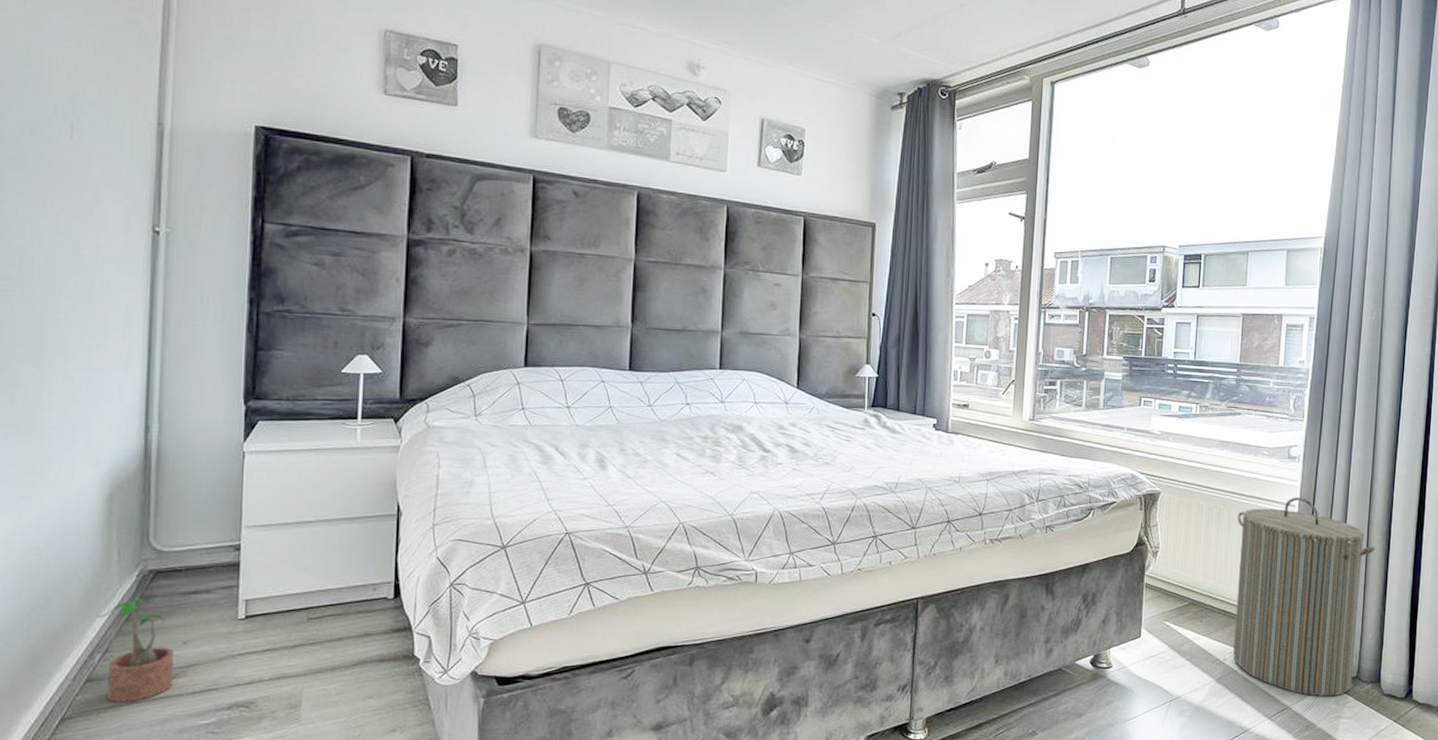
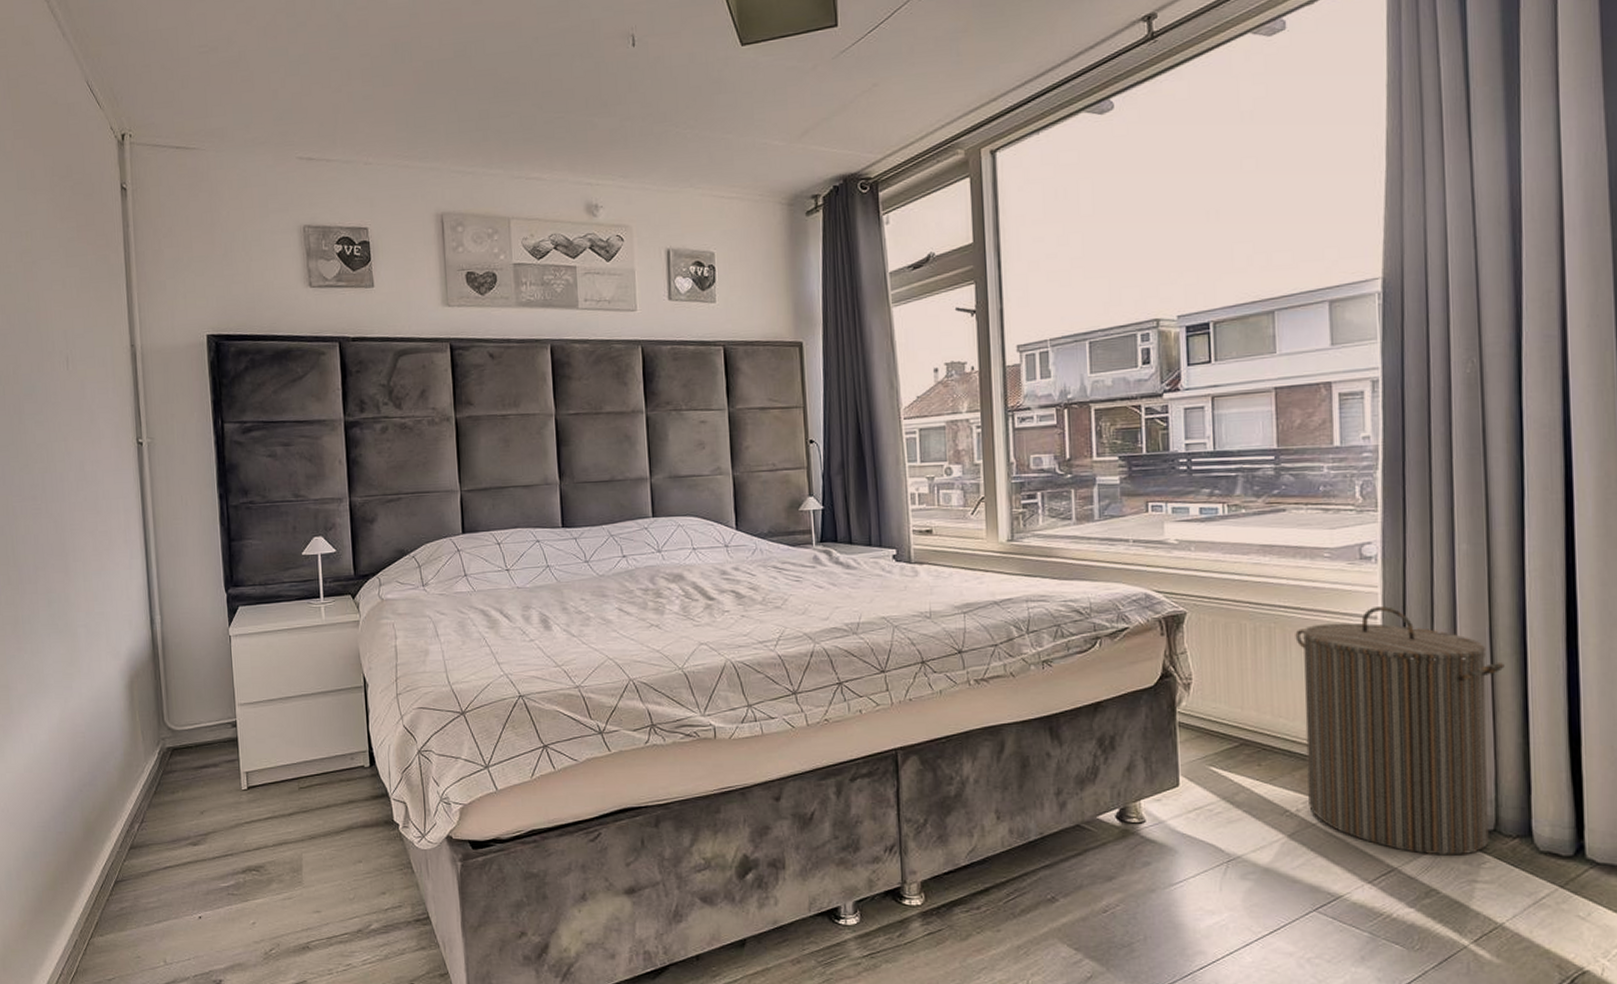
potted plant: present [97,598,174,702] -> none [132,773,196,867]

